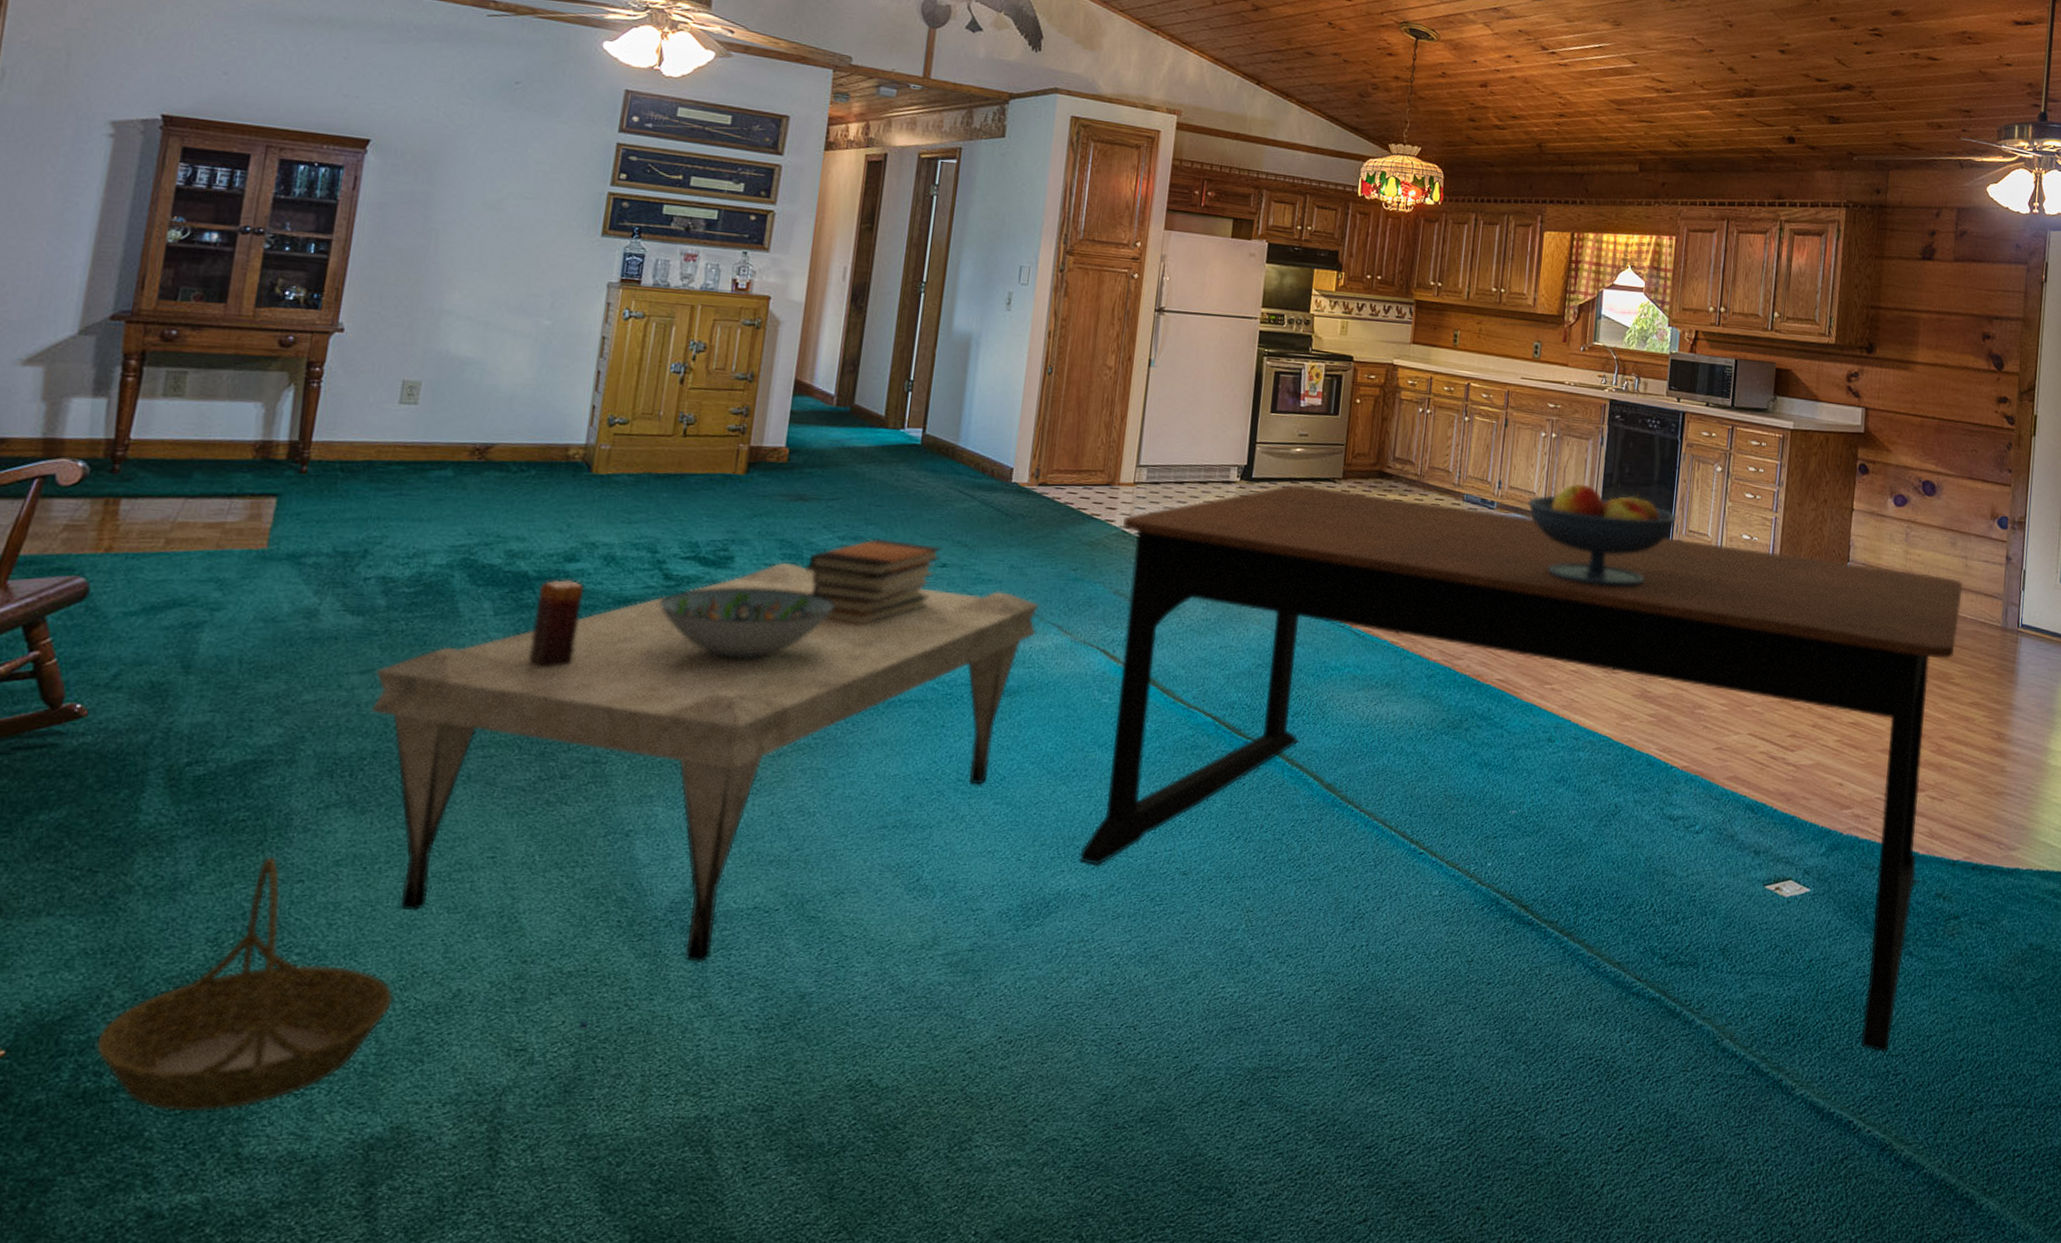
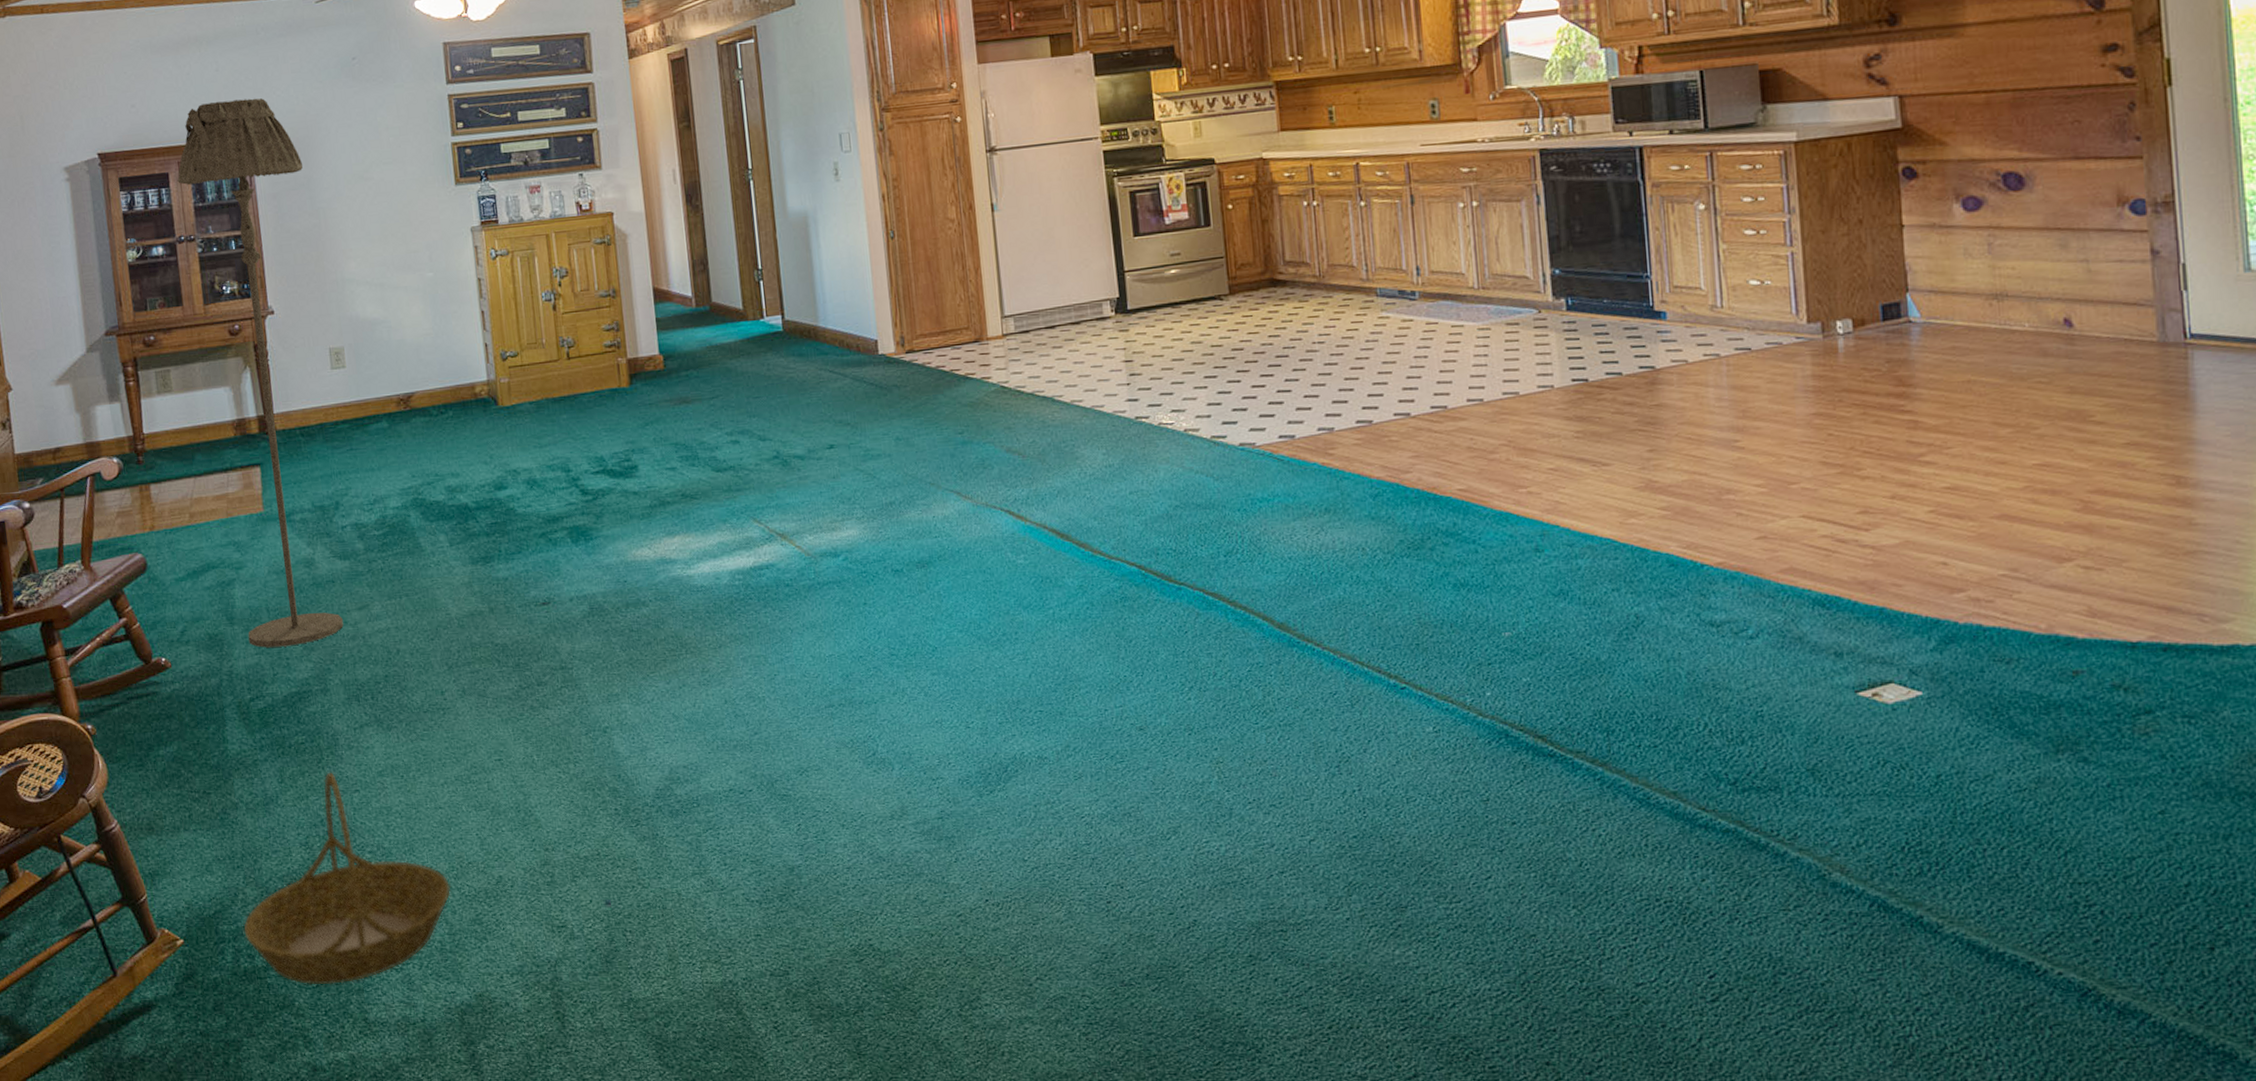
floor lamp: none [204,89,425,707] -> present [177,98,344,648]
coffee table: present [370,562,1039,962] -> none [369,464,936,843]
candle: present [529,580,584,668] -> none [481,506,523,588]
decorative bowl: present [659,587,835,659] -> none [583,490,738,561]
book stack: present [806,538,942,627] -> none [703,428,827,517]
dining table: present [1079,484,1963,1053] -> none [1000,289,2089,881]
fruit bowl: present [1528,483,1677,587] -> none [1457,252,1655,369]

